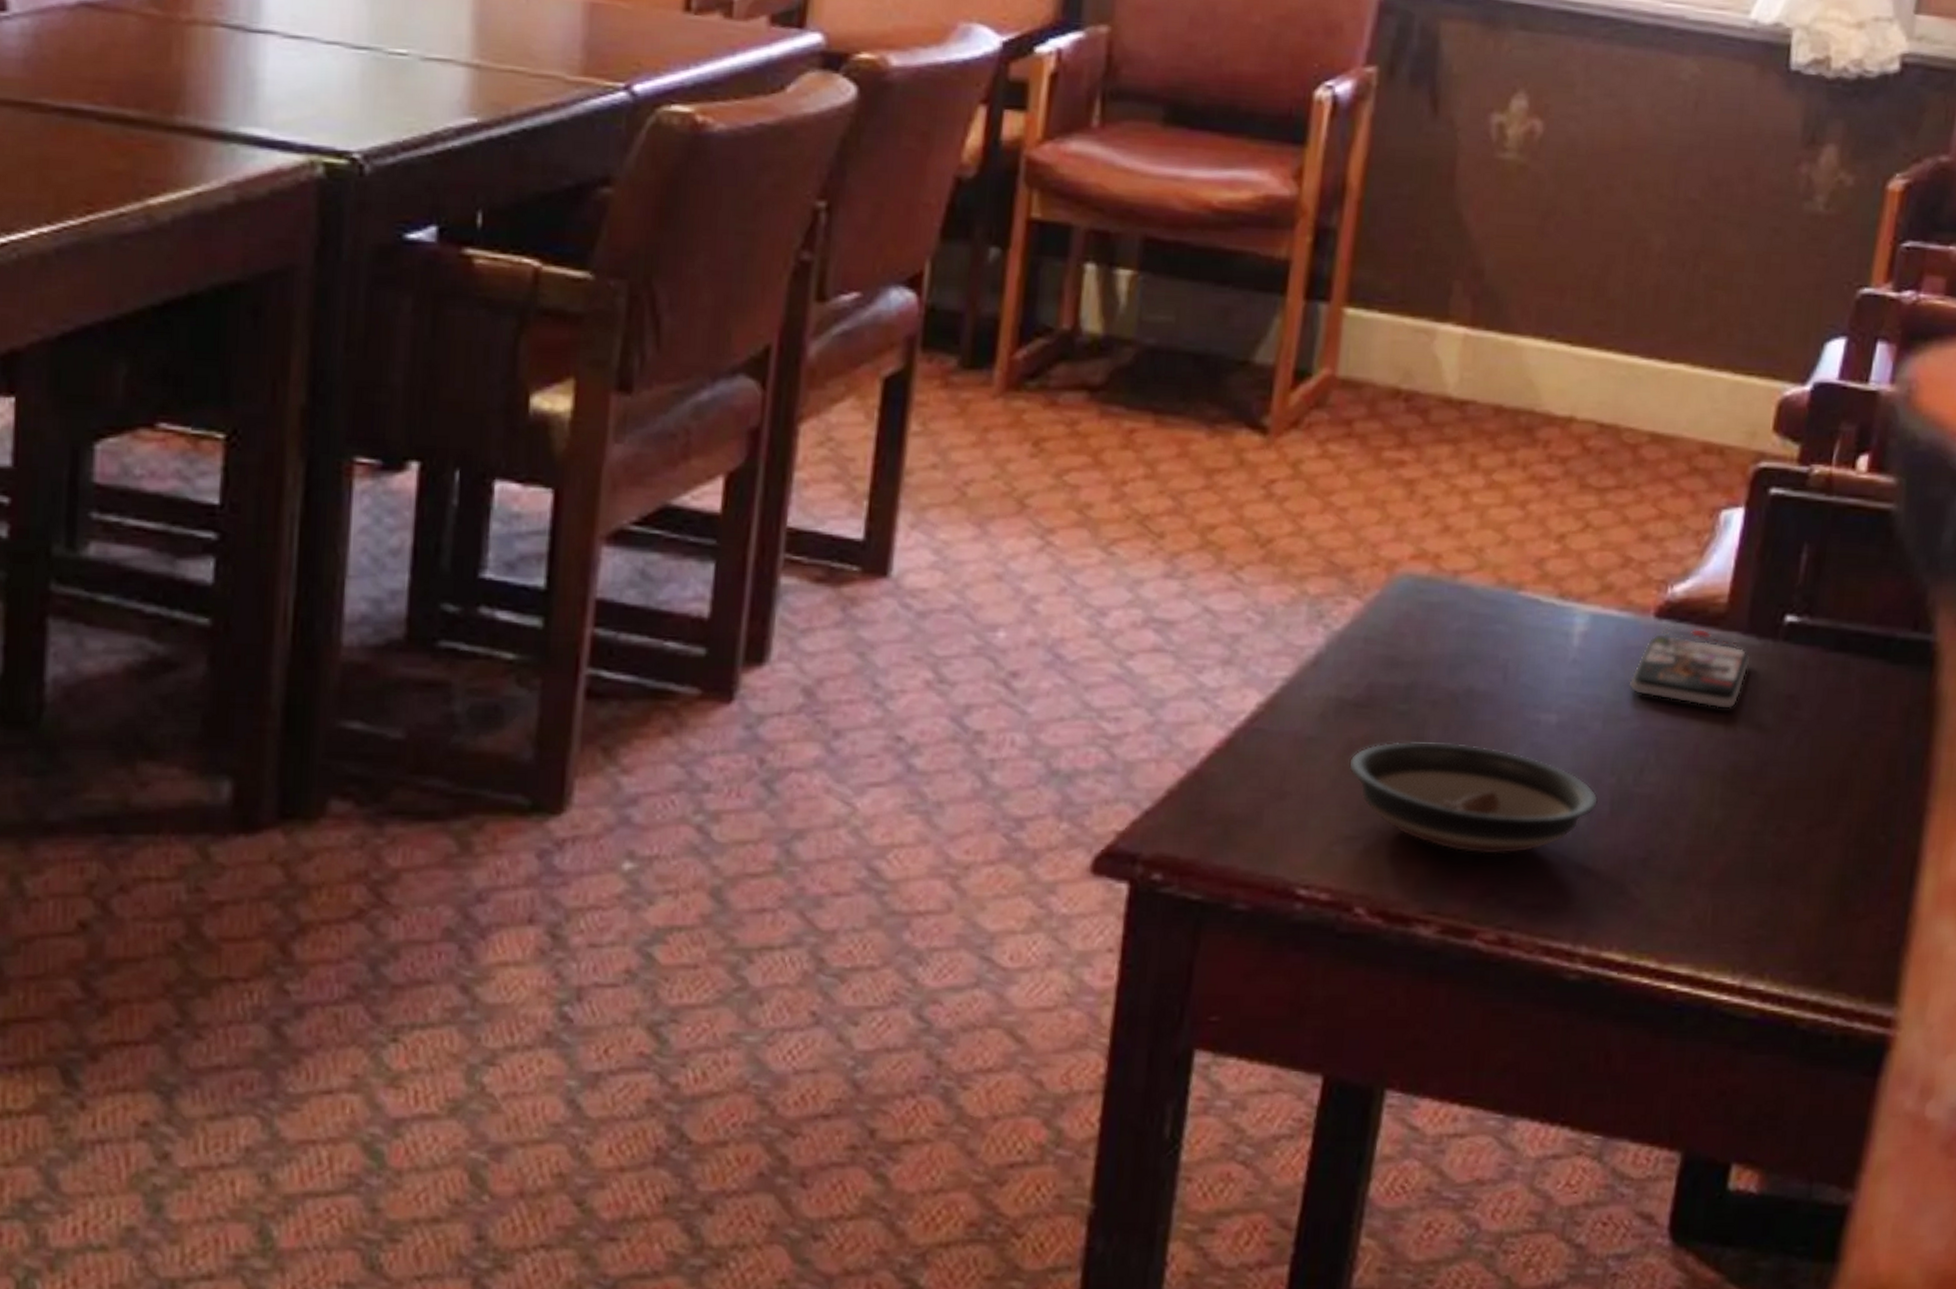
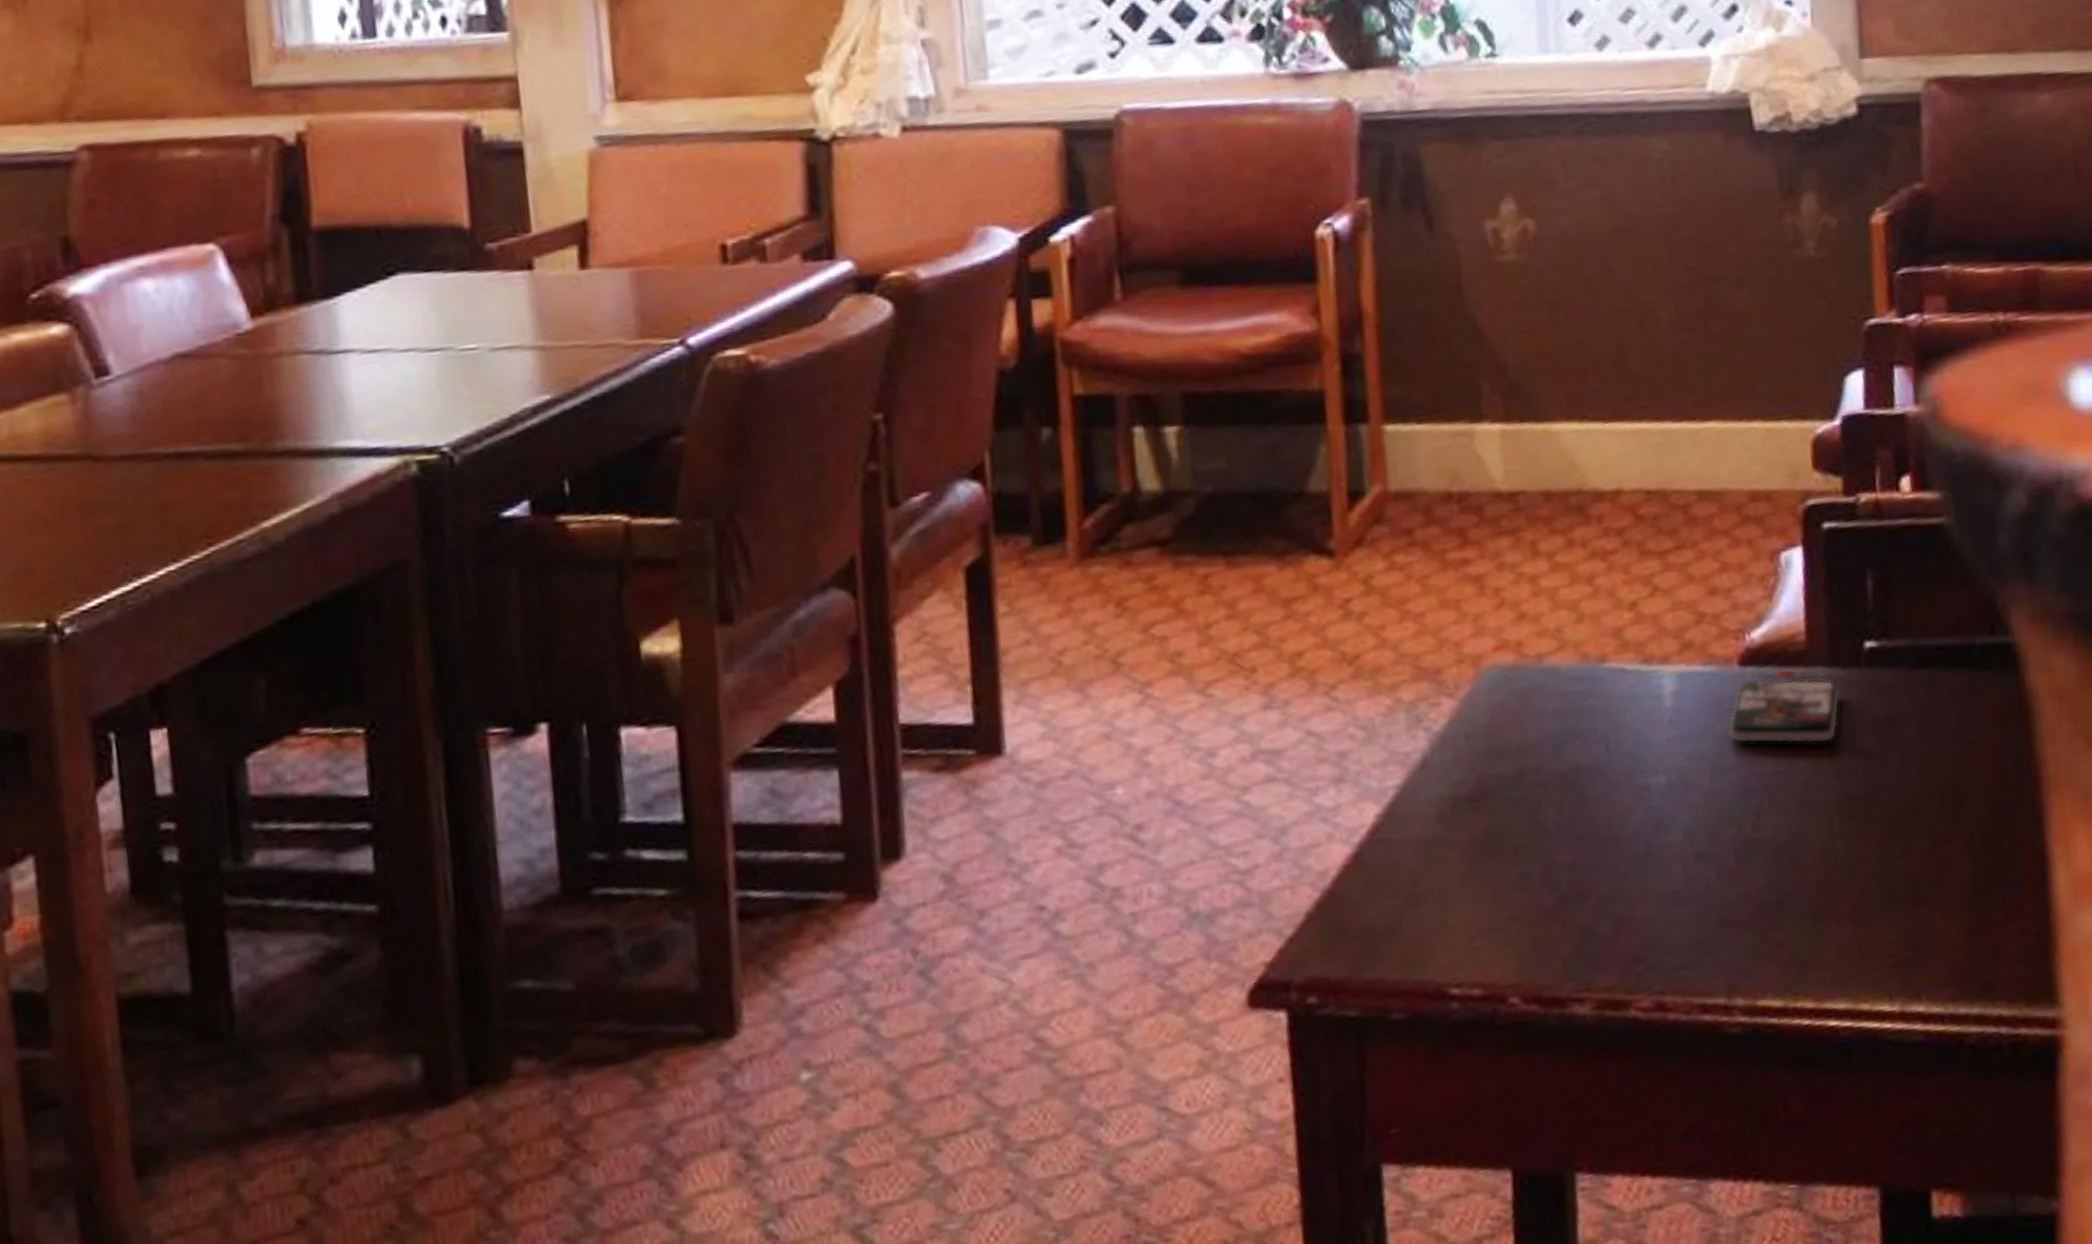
saucer: present [1348,740,1599,855] -> none [1474,818,1723,926]

